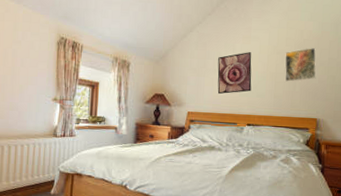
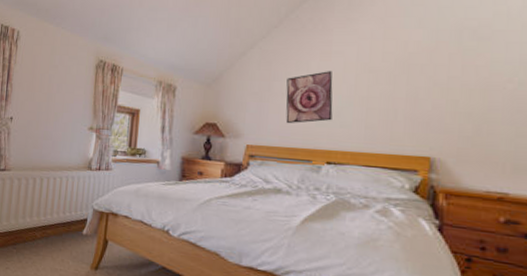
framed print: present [285,47,317,82] -> none [380,62,429,108]

